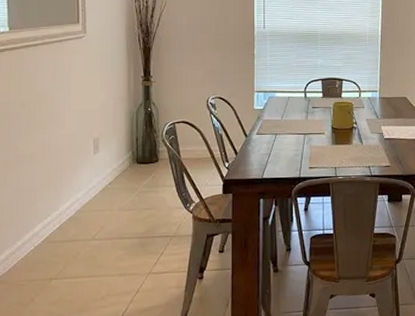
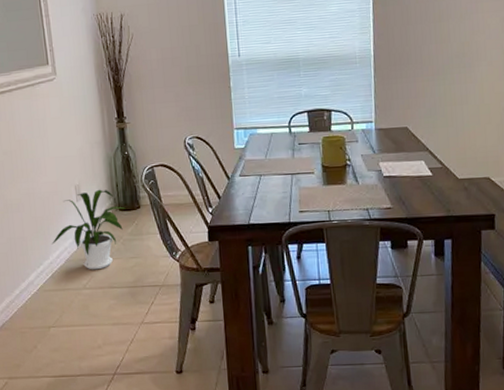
house plant: none [62,142,144,221] -> present [51,189,126,270]

